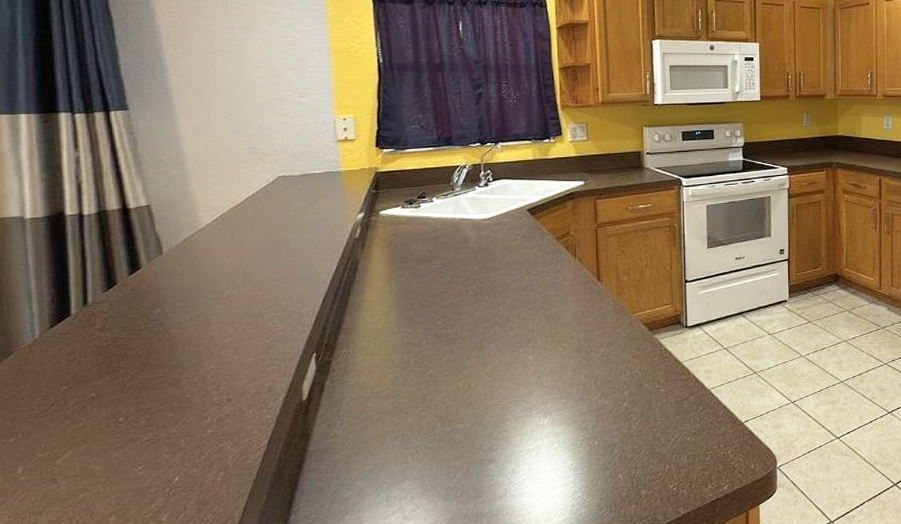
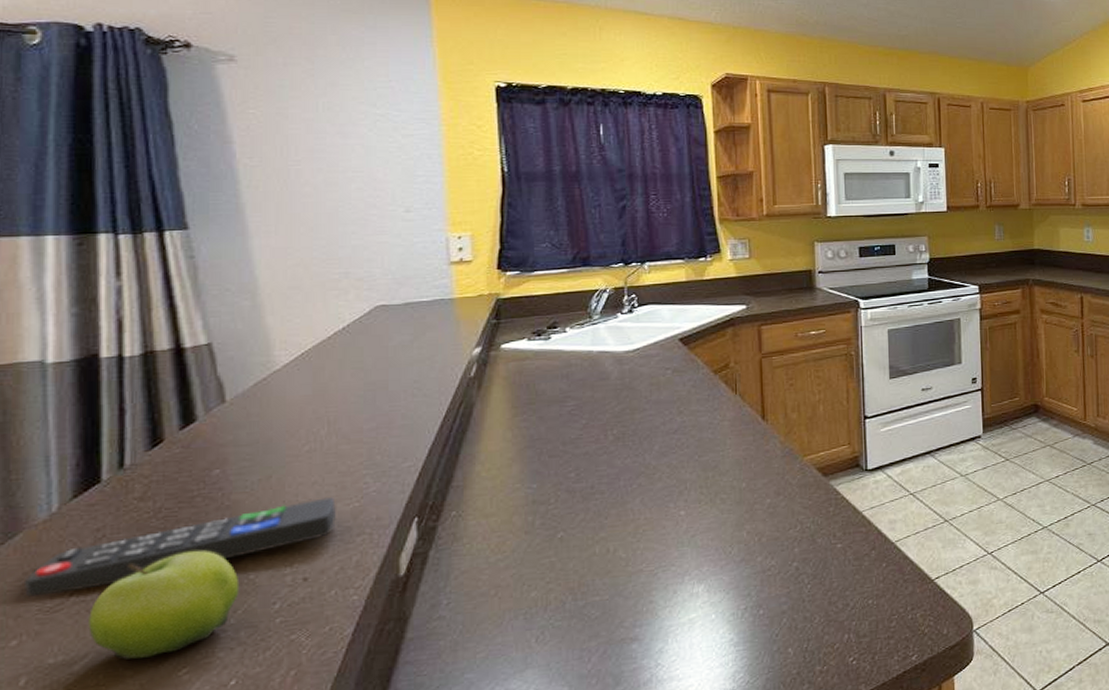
remote control: none [17,334,251,405] -> present [23,497,336,597]
fruit: none [66,373,179,457] -> present [88,550,240,660]

